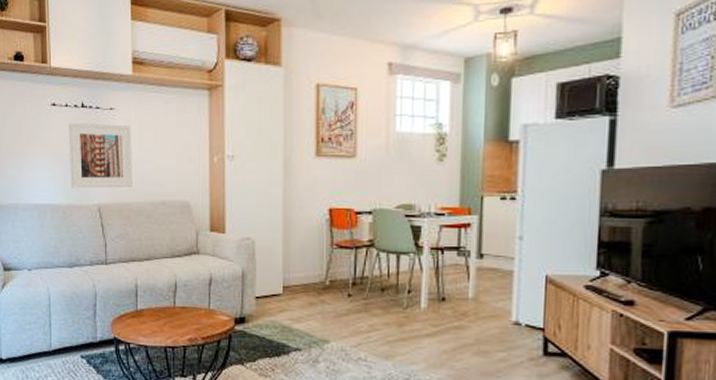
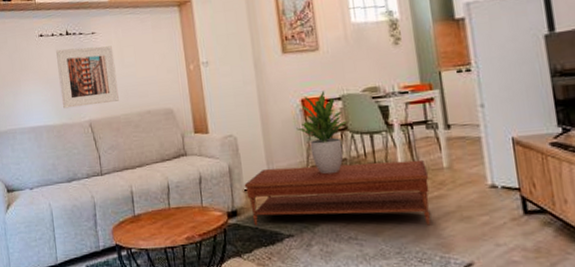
coffee table: none [256,279,452,356] -> present [244,159,431,226]
potted plant: none [320,202,376,291] -> present [296,91,348,175]

